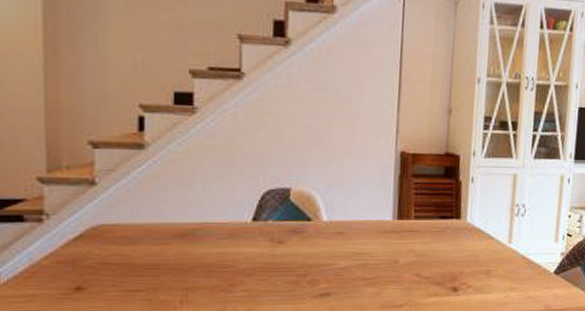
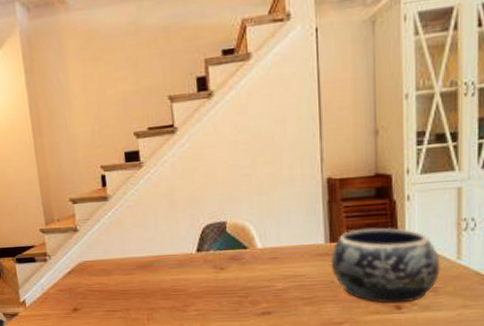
decorative bowl: none [396,207,495,286] -> present [330,227,440,304]

